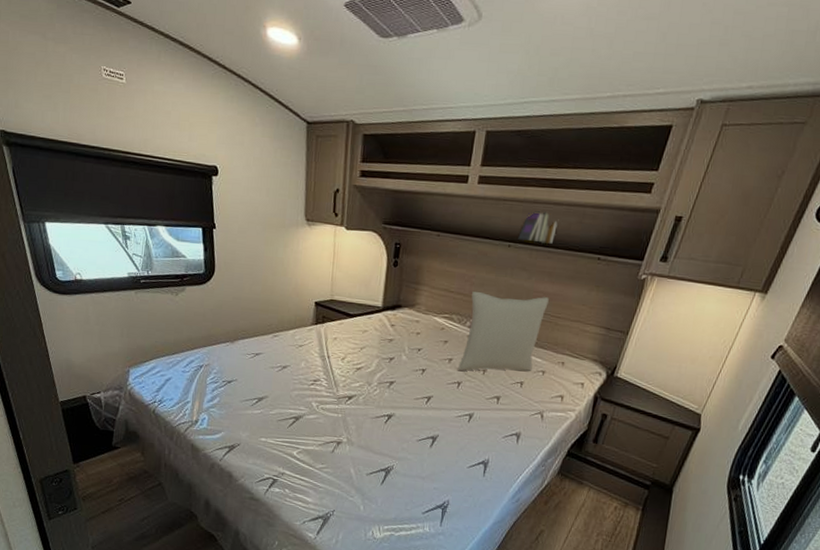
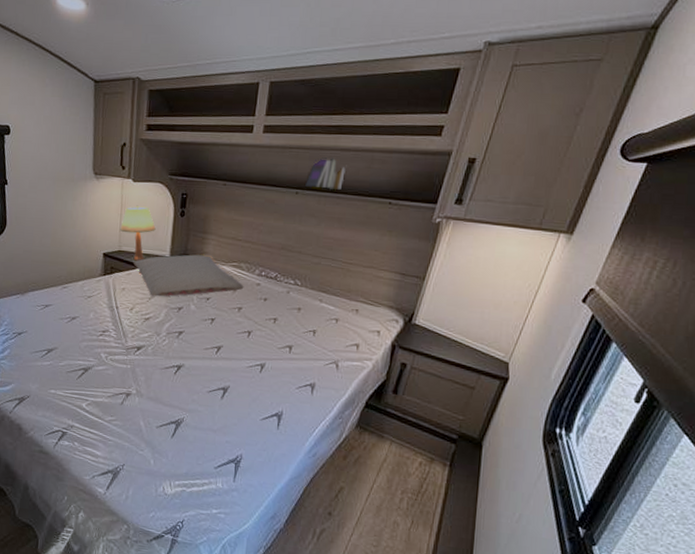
table lamp: none [332,255,369,311] -> present [120,206,156,261]
pillow: none [346,305,455,347] -> present [134,254,244,297]
pillow: present [458,291,549,372] -> none [248,239,340,320]

